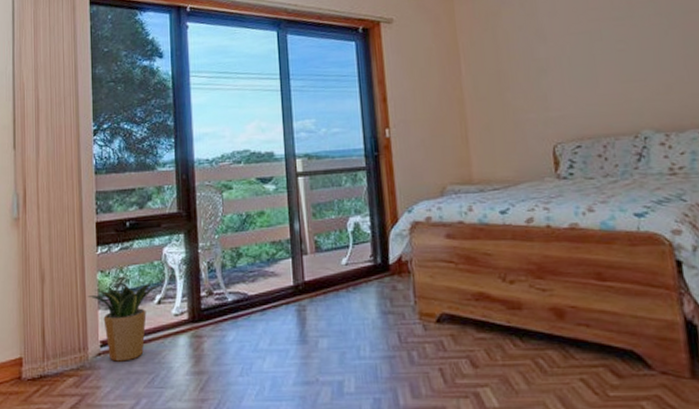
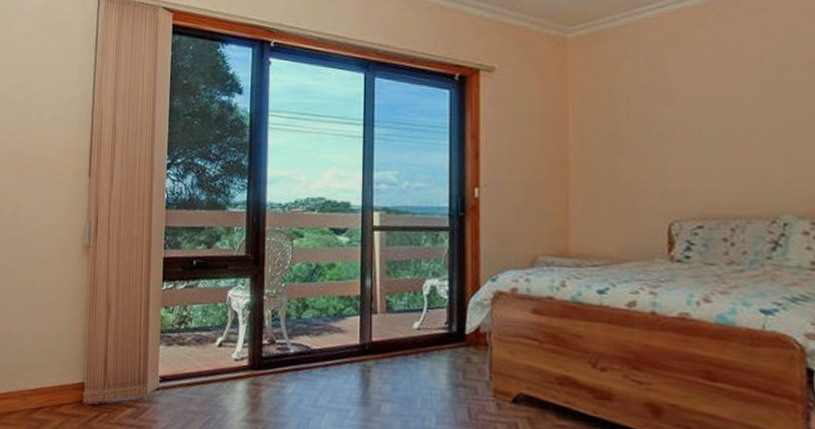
potted plant: present [87,281,161,362] -> none [150,322,224,400]

